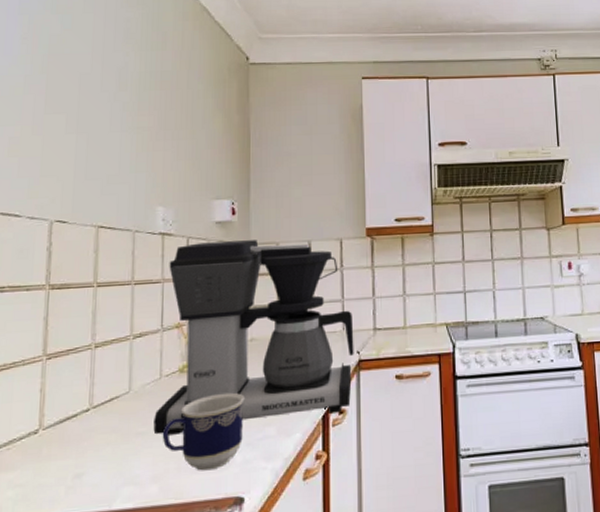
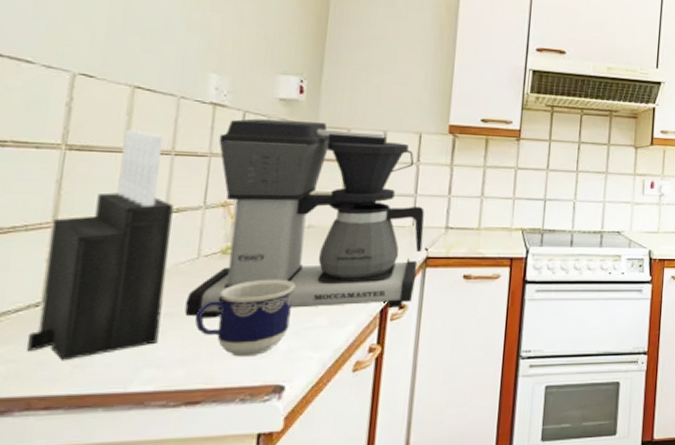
knife block: none [31,266,137,483] -> present [27,130,174,361]

